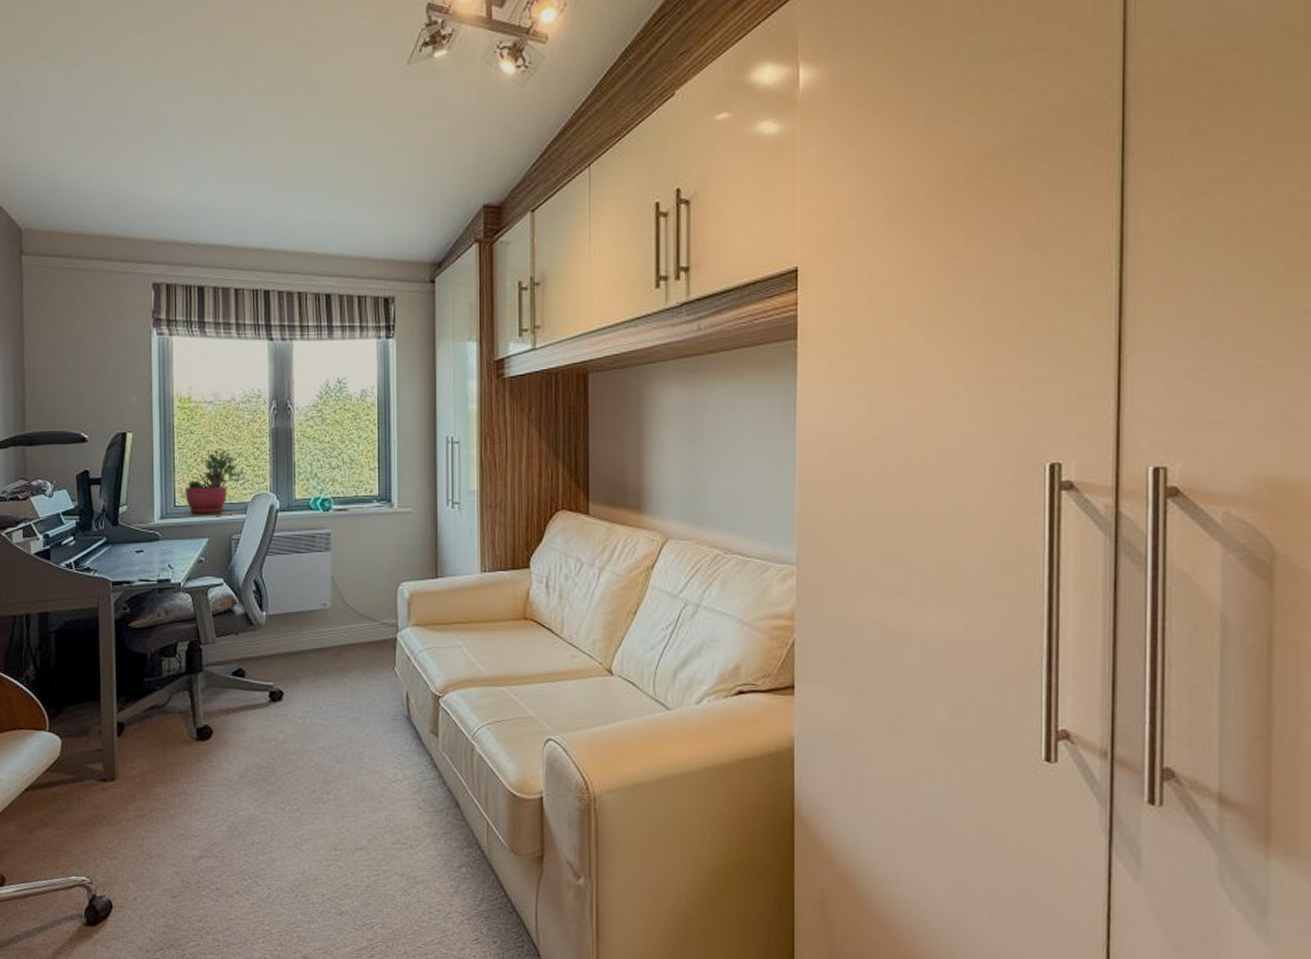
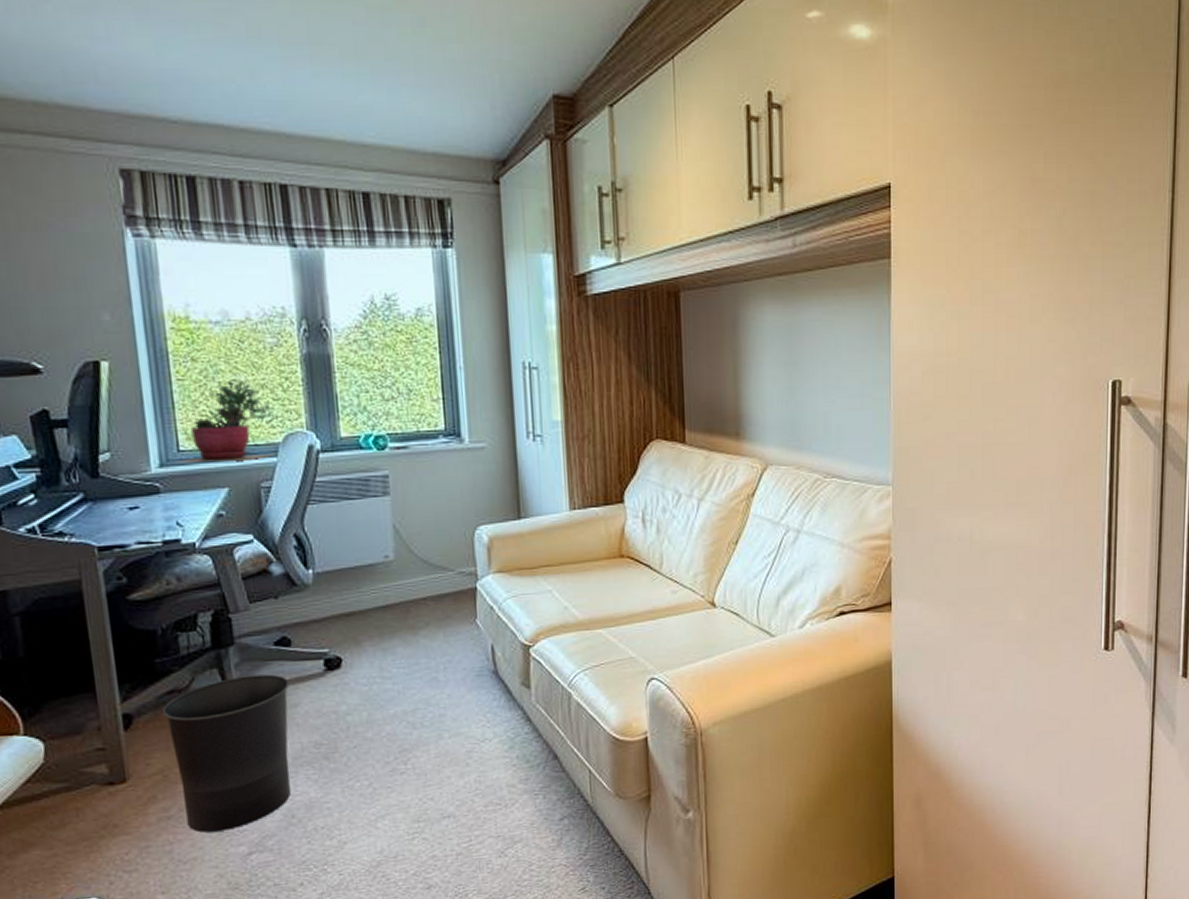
waste bin: none [146,699,241,834] -> present [163,674,291,833]

